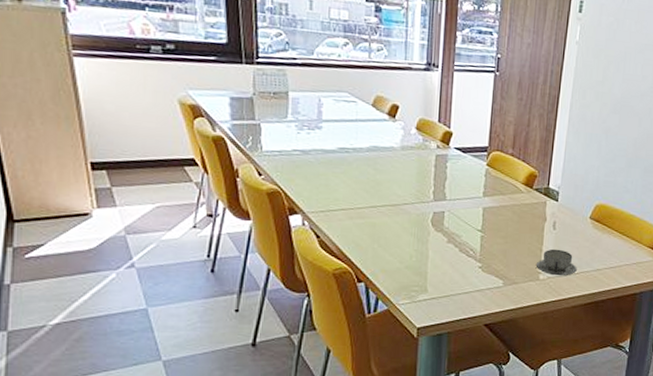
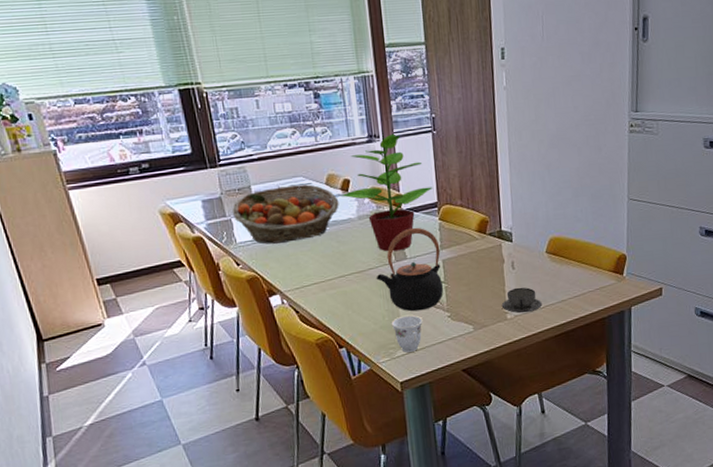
fruit basket: none [262,98,383,161] -> present [232,184,339,244]
potted plant: none [386,59,486,190] -> present [341,129,433,252]
teapot: none [409,168,483,257] -> present [376,227,443,312]
teacup: none [417,259,452,298] -> present [391,315,423,353]

